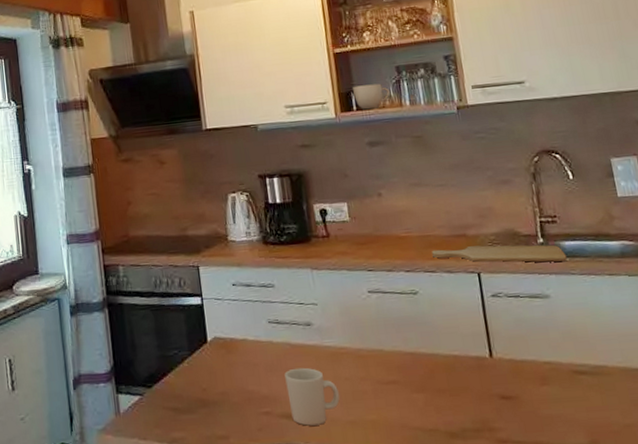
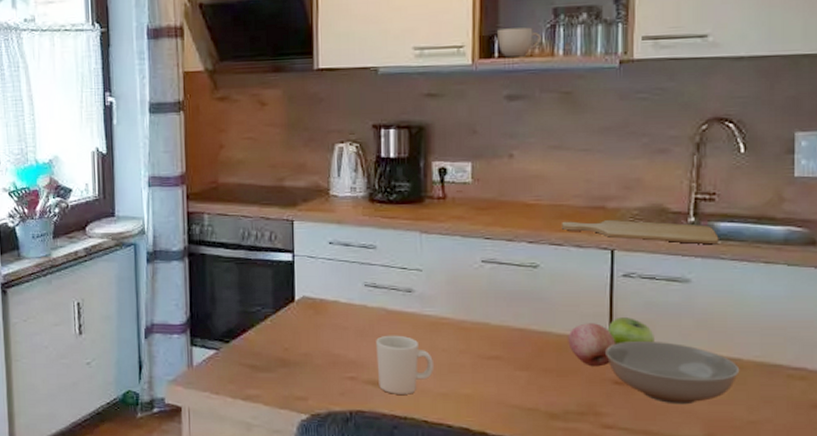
fruit: none [453,342,497,384] -> present [568,323,616,367]
fruit: none [486,334,529,361] -> present [607,317,654,344]
bowl: none [488,355,608,415] -> present [605,340,740,405]

